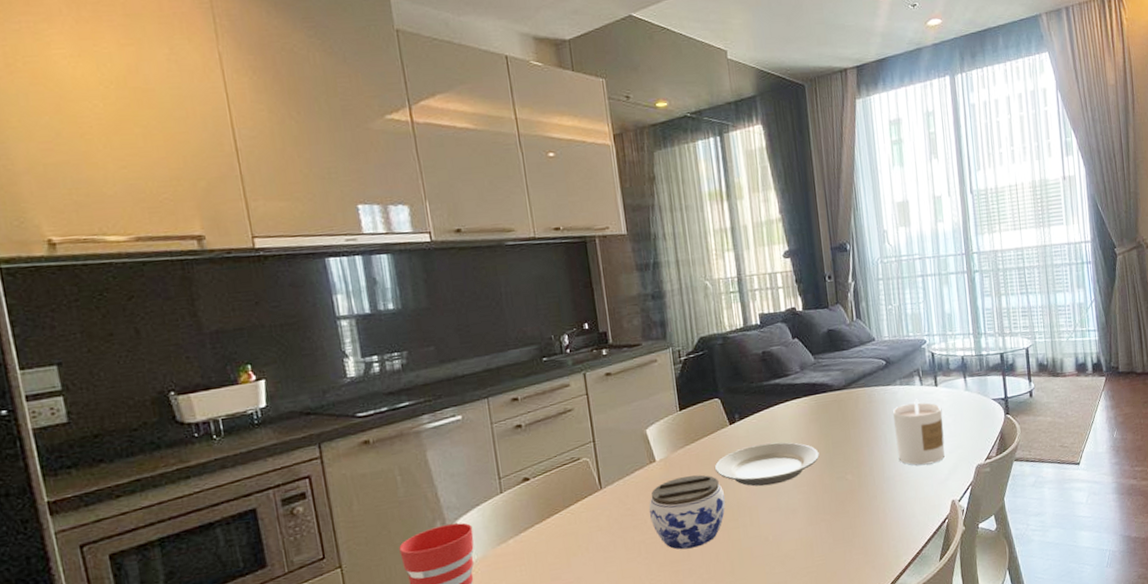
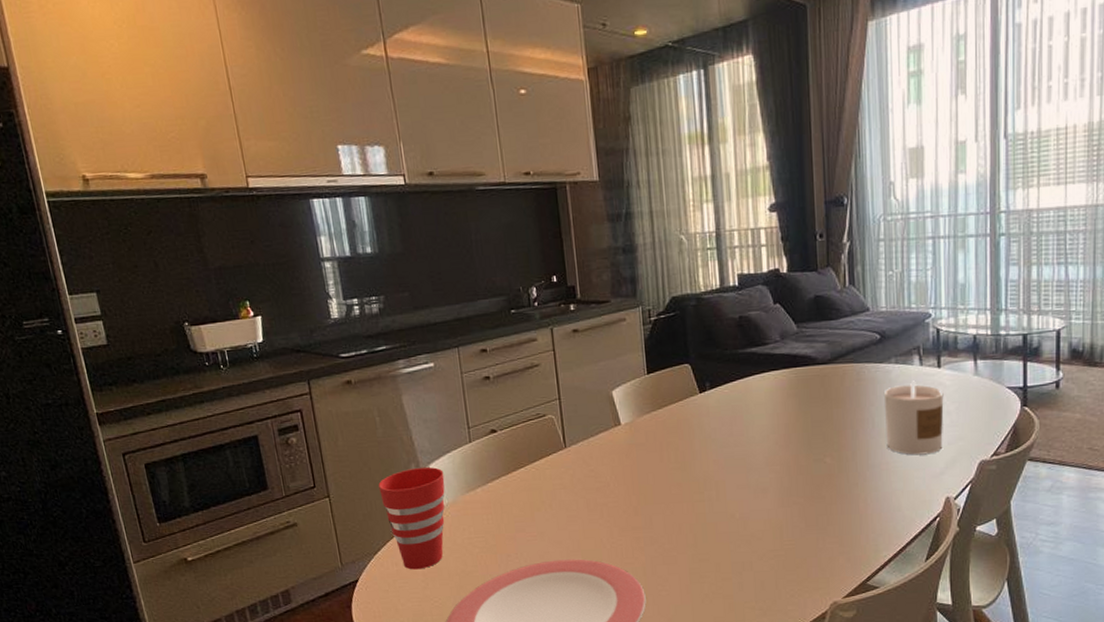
jar: present [649,474,725,550] -> none [612,442,691,517]
plate: present [714,442,819,487] -> none [681,416,796,461]

